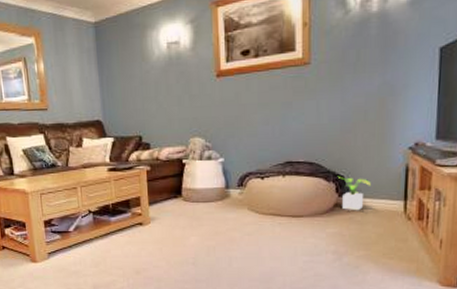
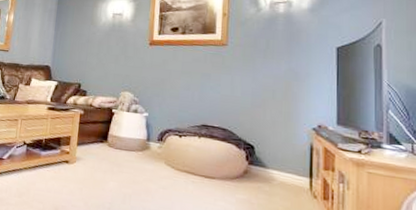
potted plant: present [337,176,371,211] -> none [248,144,278,182]

